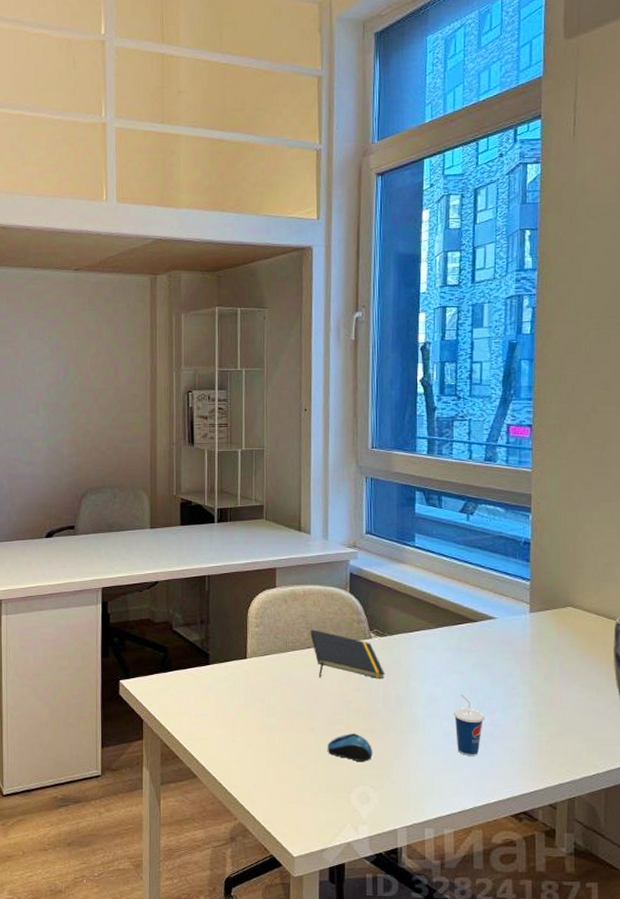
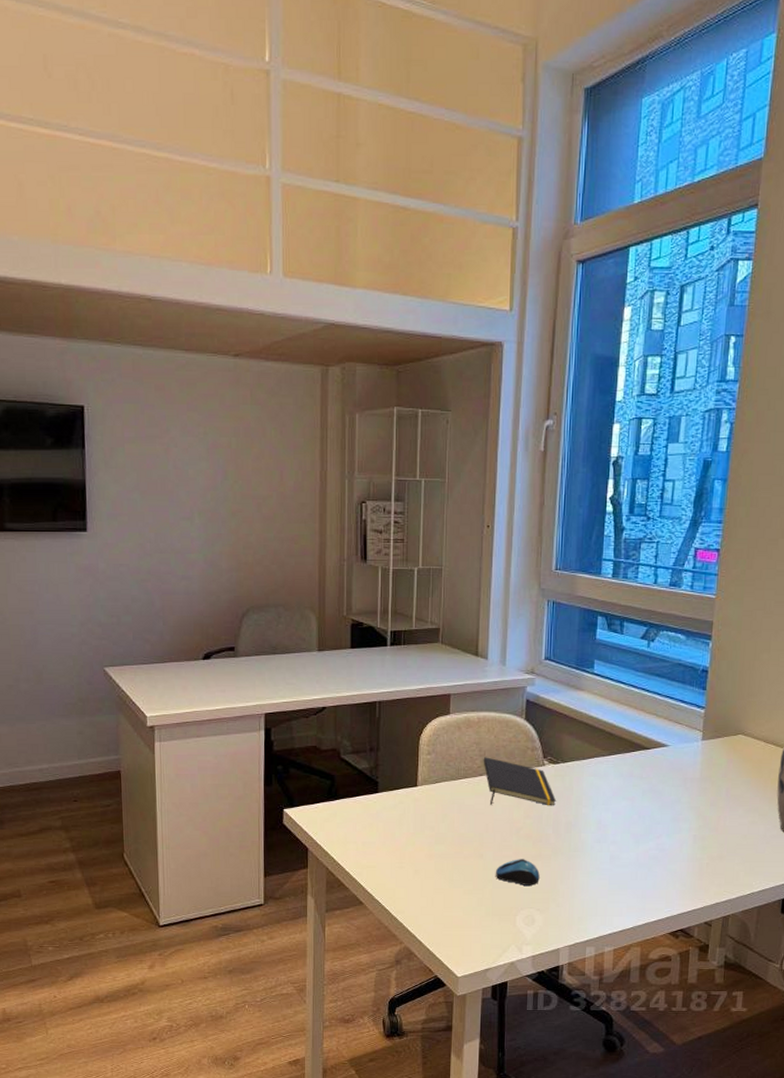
cup: present [453,694,484,756] -> none [620,820,651,878]

